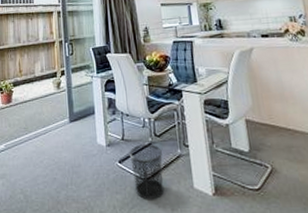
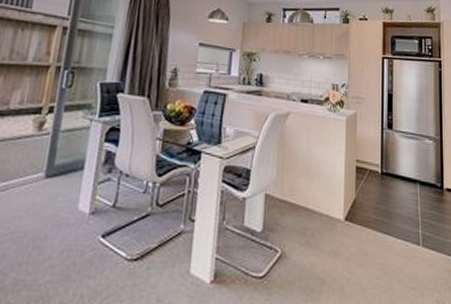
waste bin: present [129,143,165,199] -> none [114,214,161,286]

